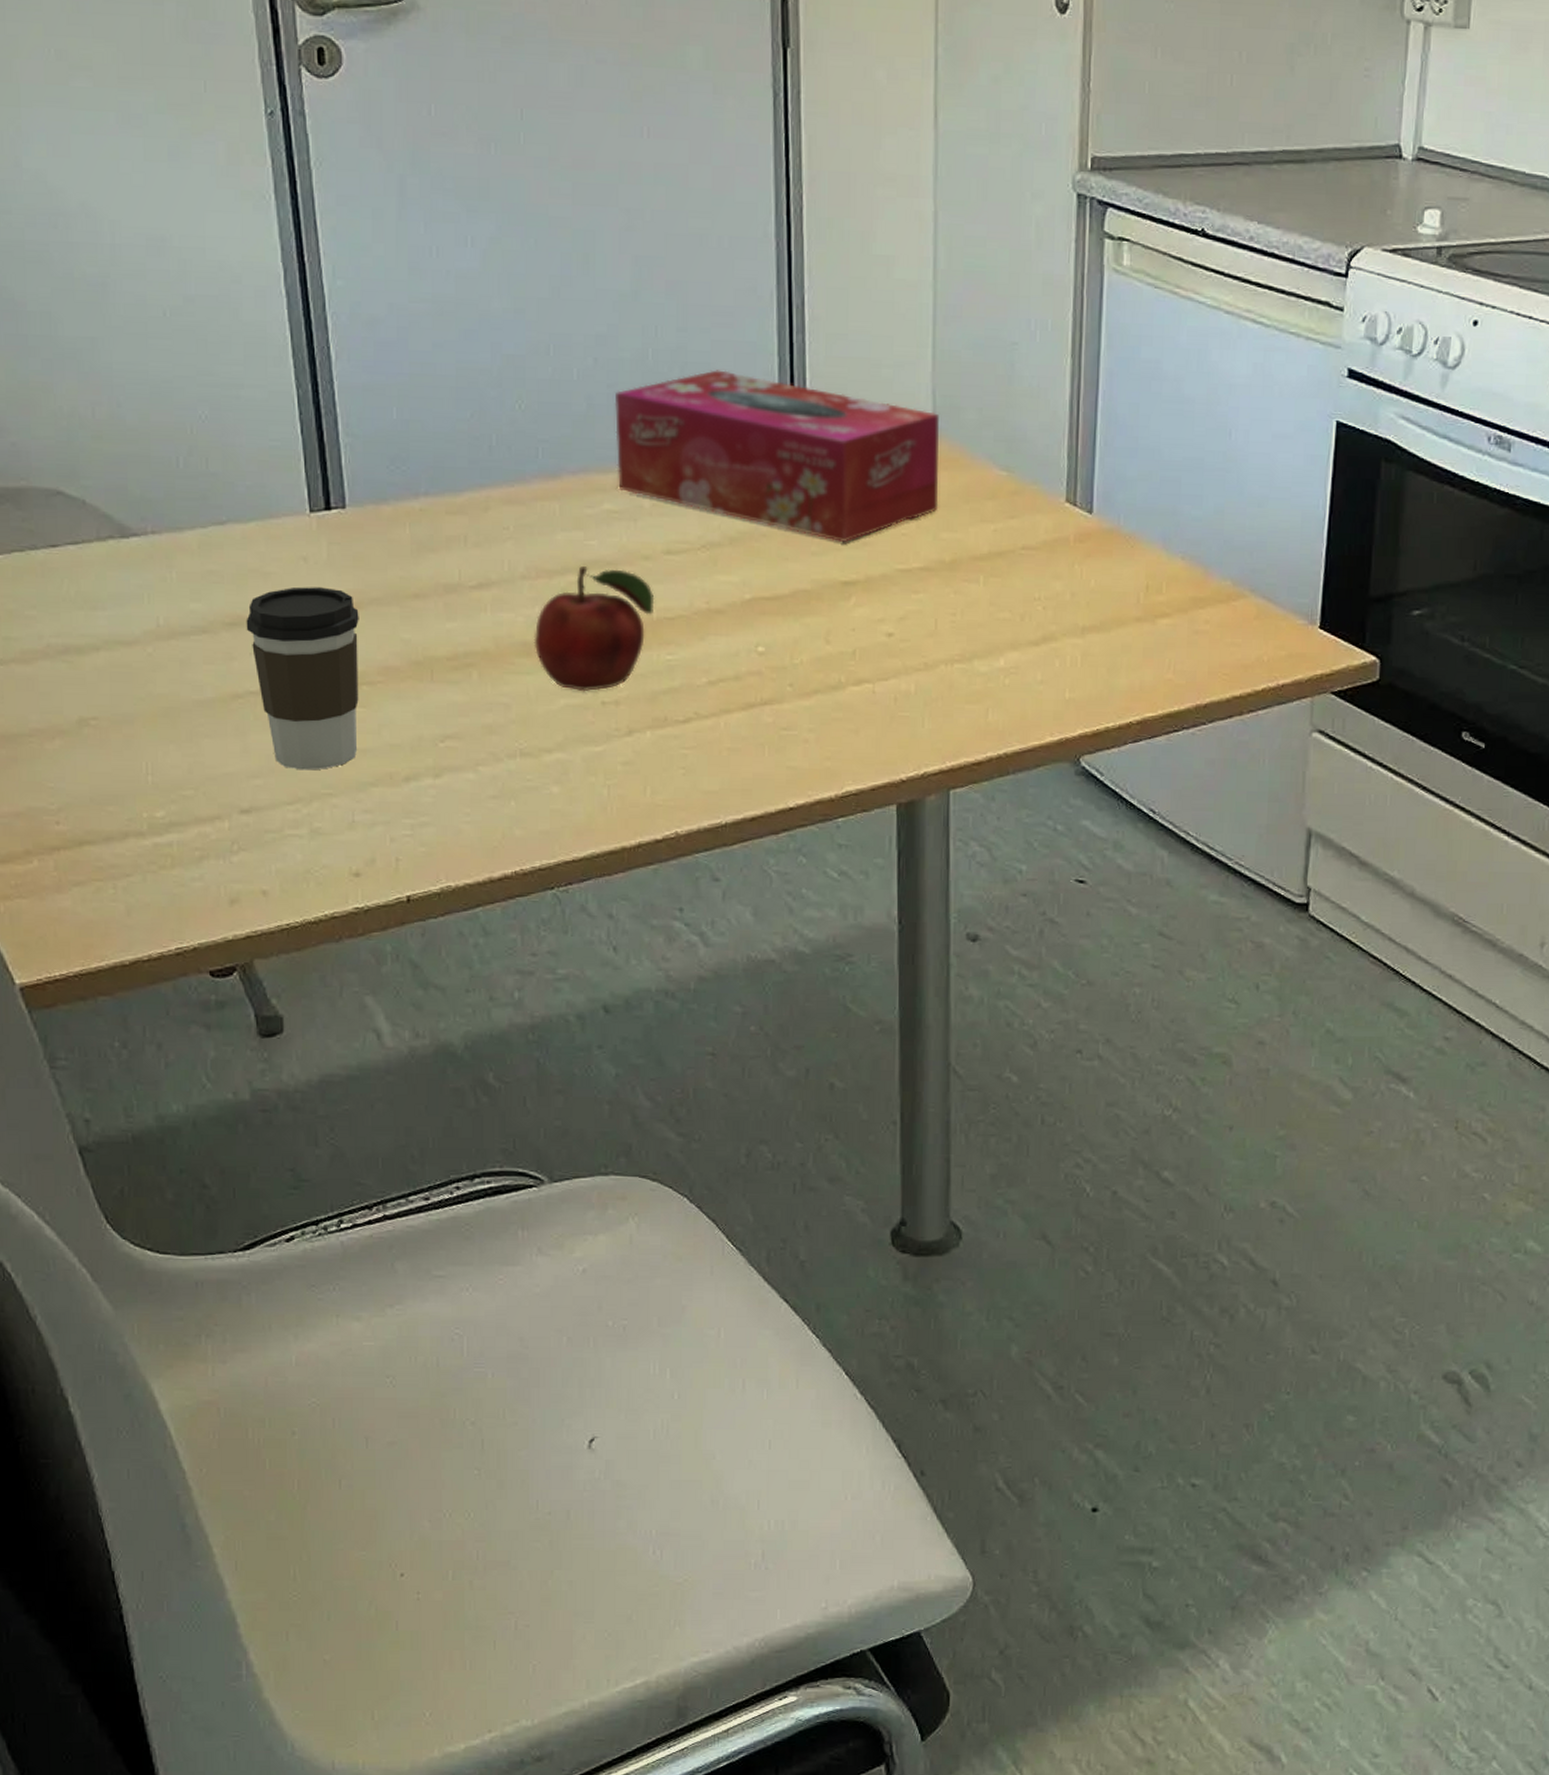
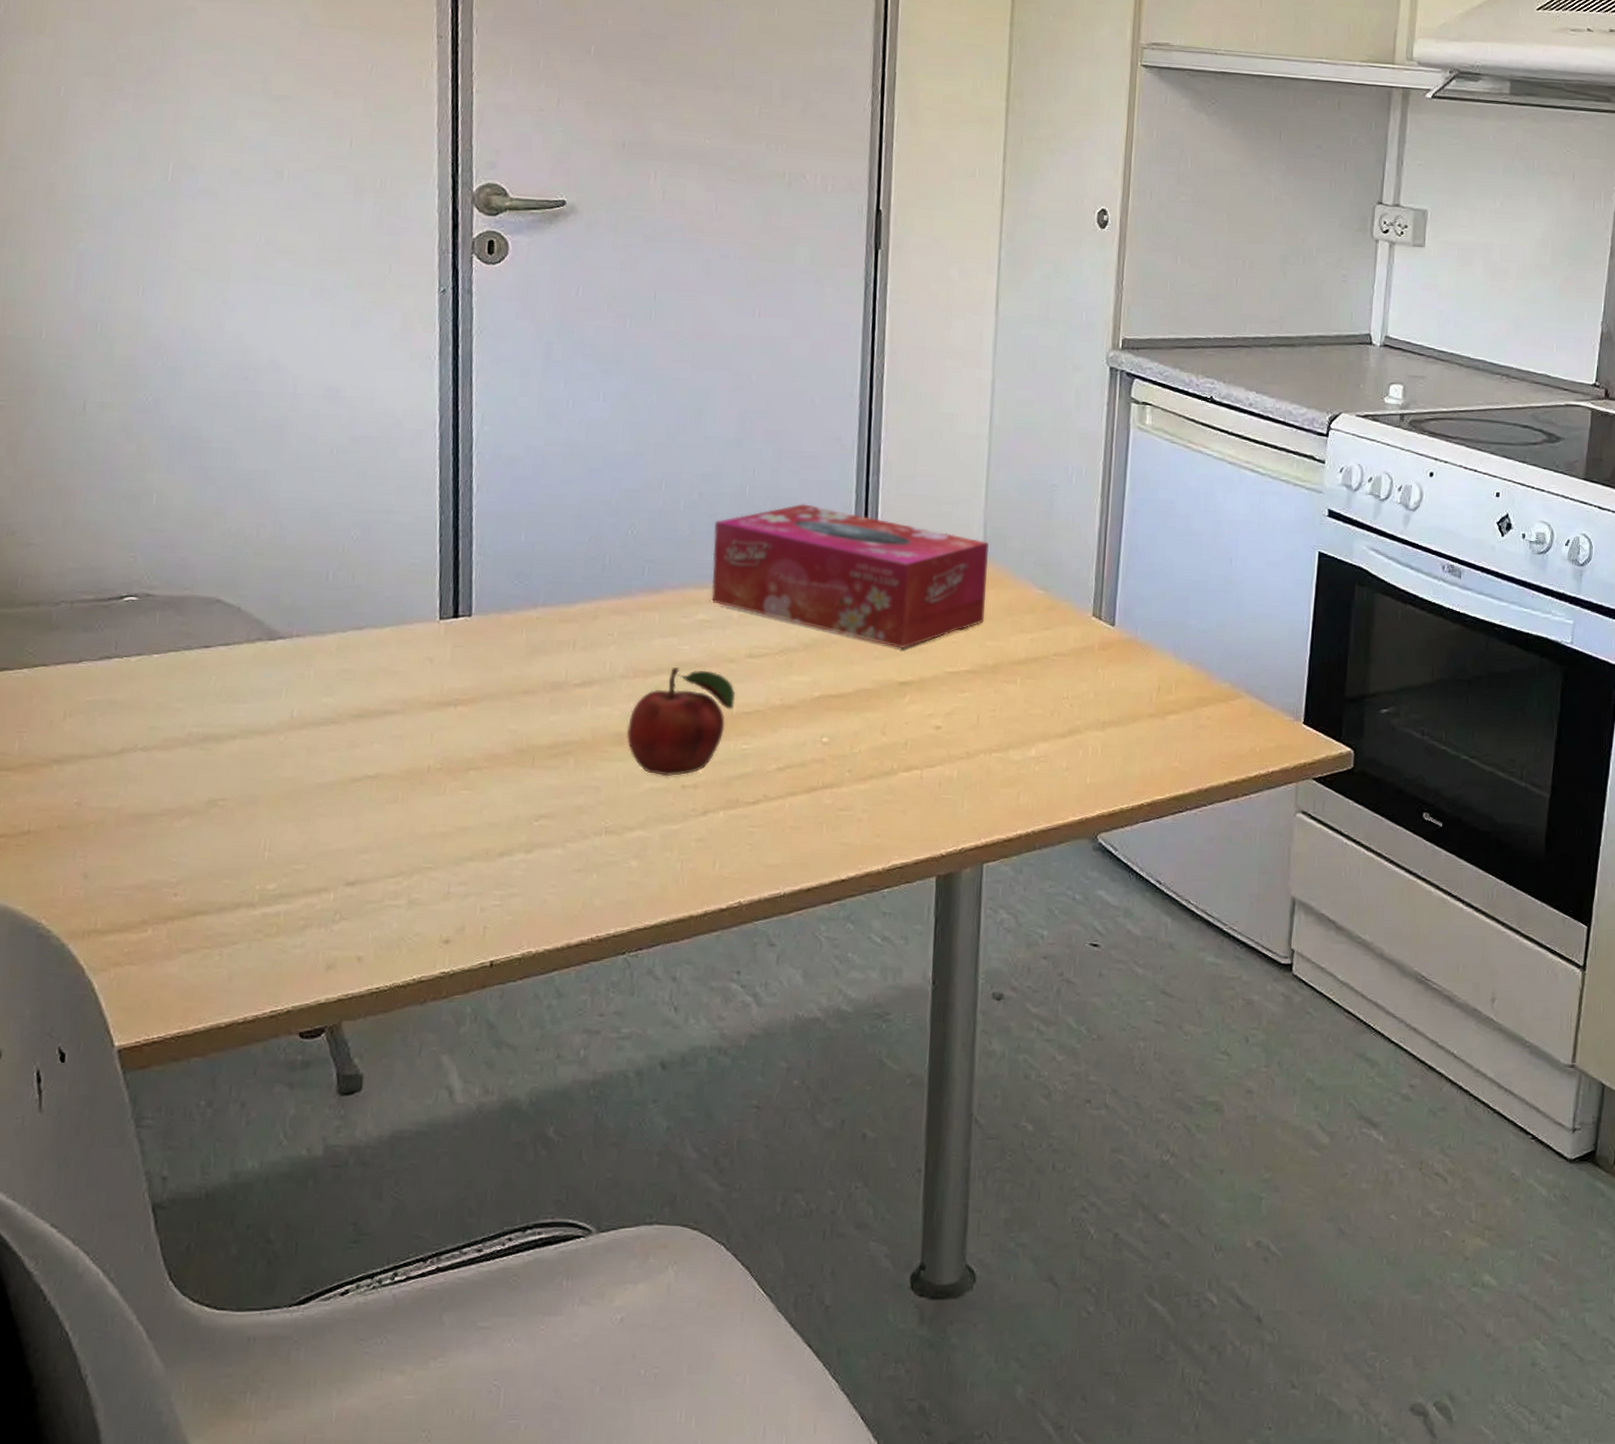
coffee cup: present [246,587,359,770] -> none [371,683,474,847]

